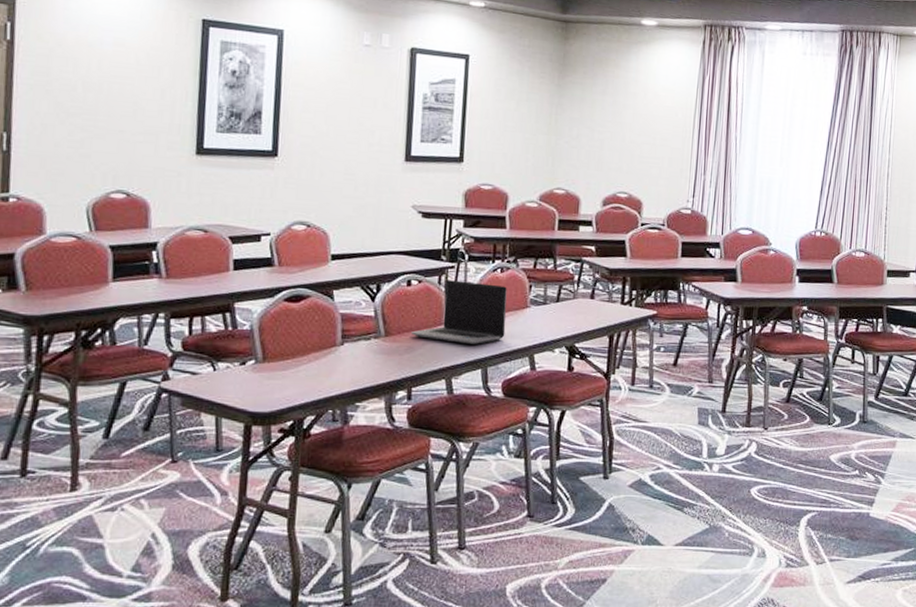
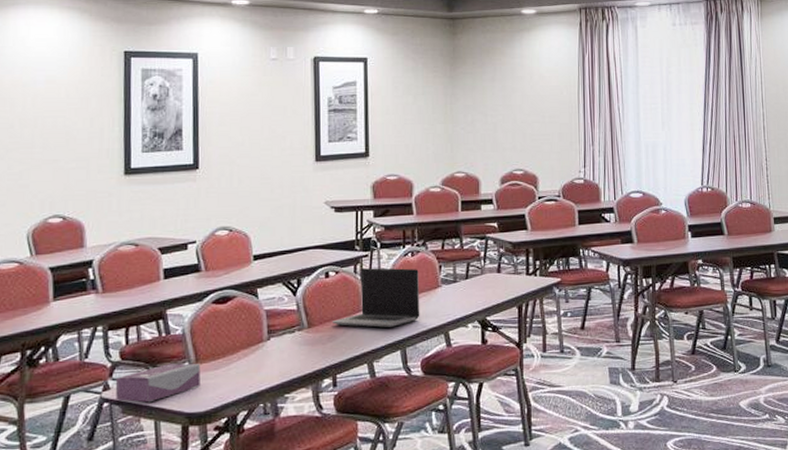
tissue box: none [175,359,268,398] -> present [115,363,201,403]

